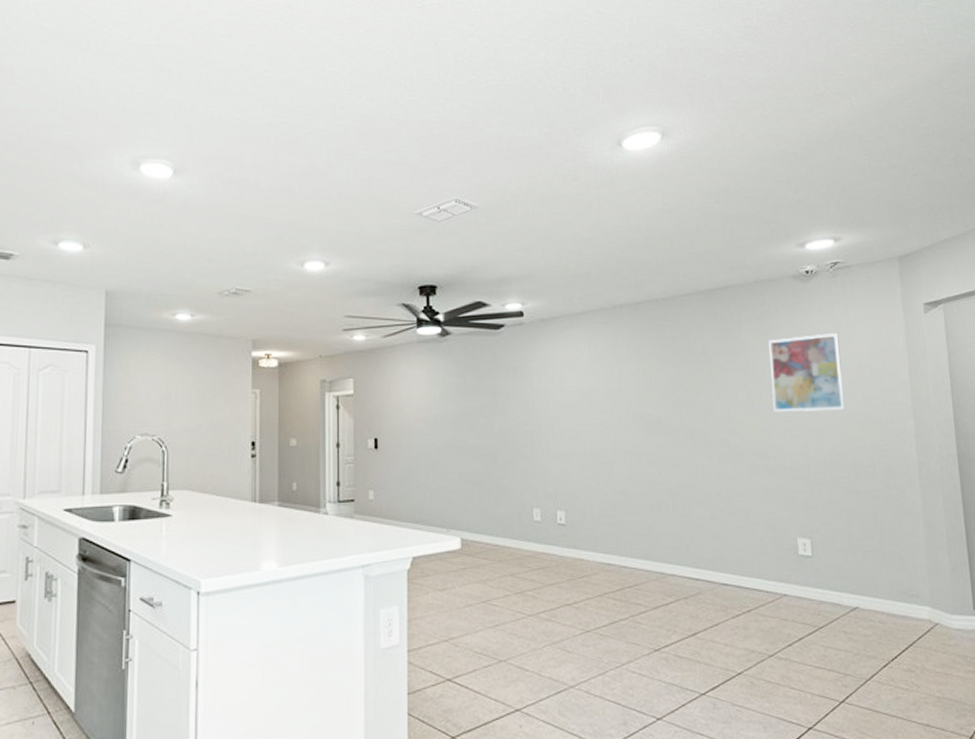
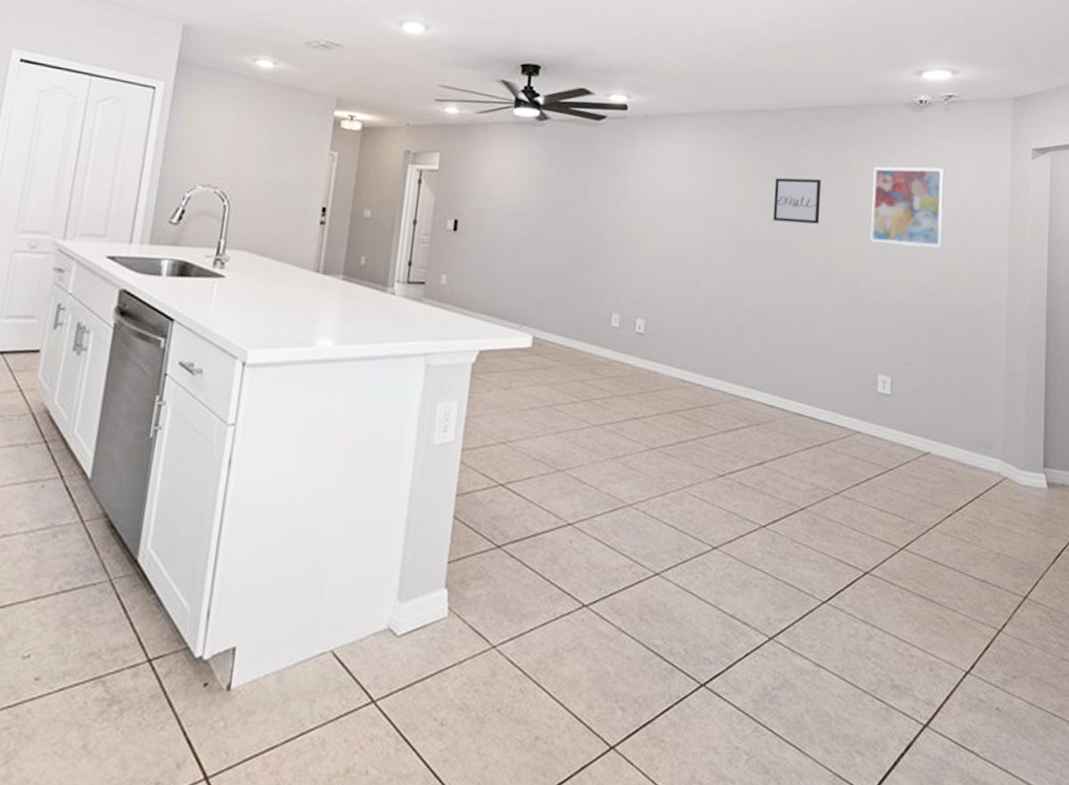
wall art: none [674,358,722,403] -> present [773,177,821,224]

